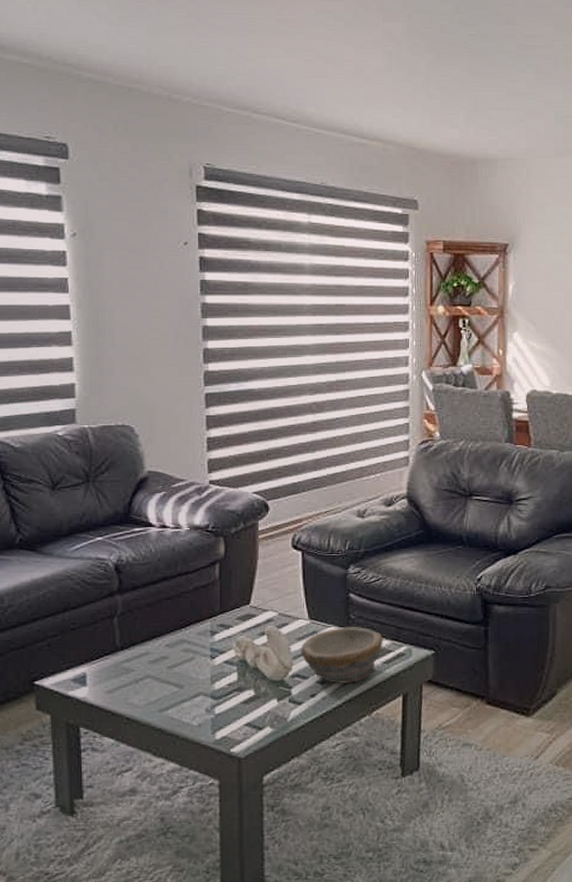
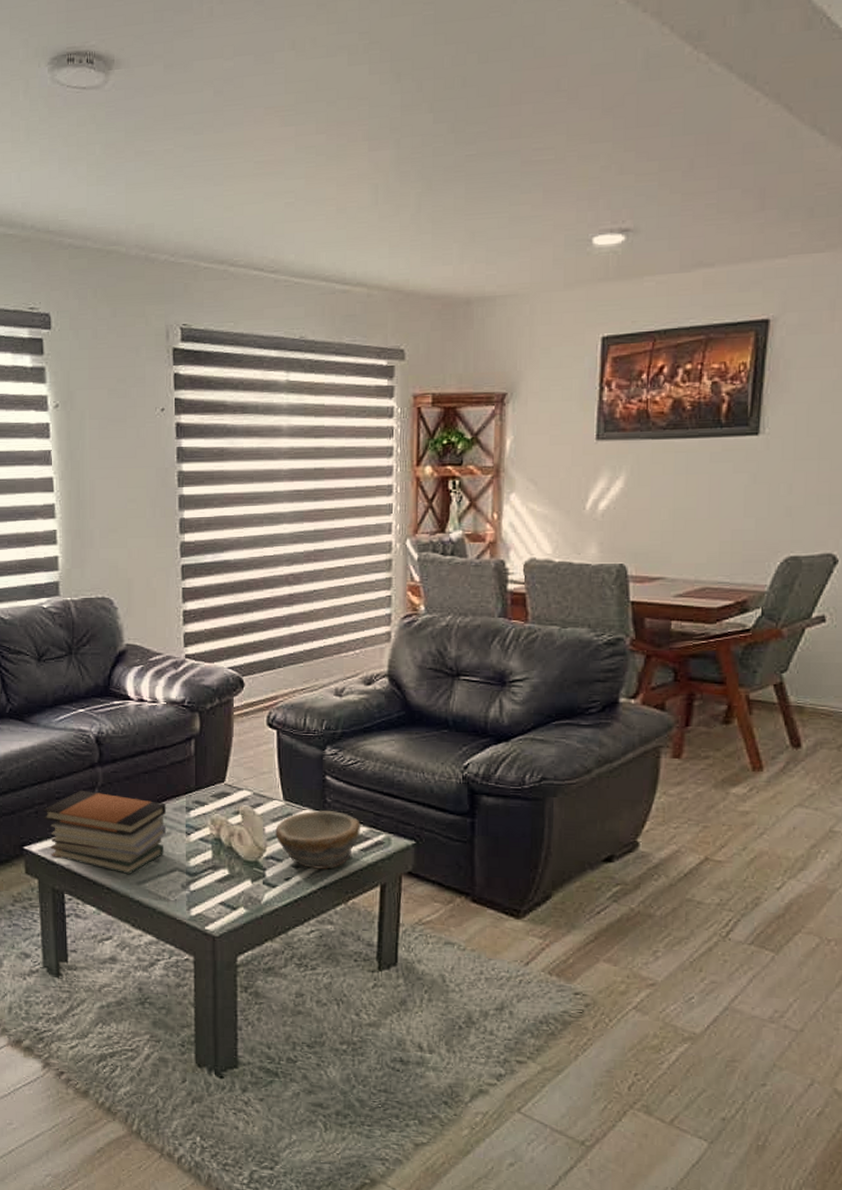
book stack: none [56,619,190,703] -> present [42,790,167,875]

